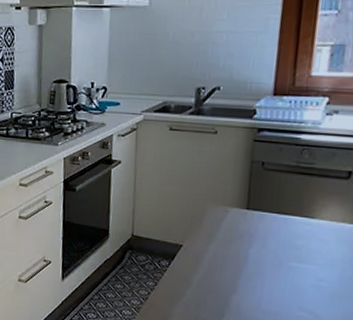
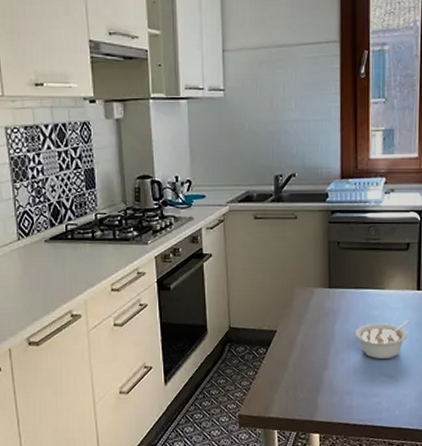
legume: none [273,253,342,295] -> present [355,320,410,360]

